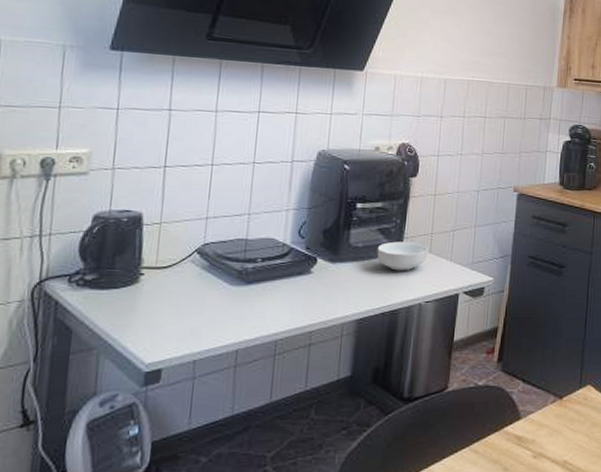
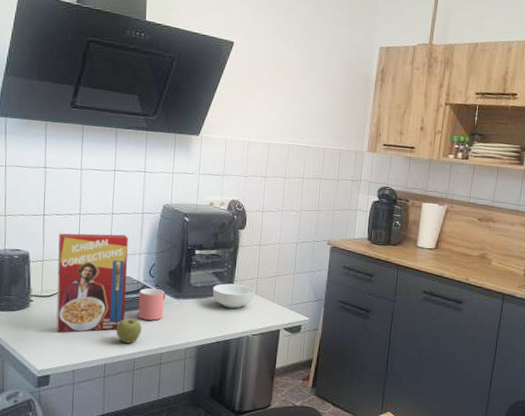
cereal box: none [173,187,273,313] -> present [56,233,128,333]
apple: none [253,290,287,321] -> present [116,318,142,343]
mug: none [282,252,318,291] -> present [138,288,165,321]

